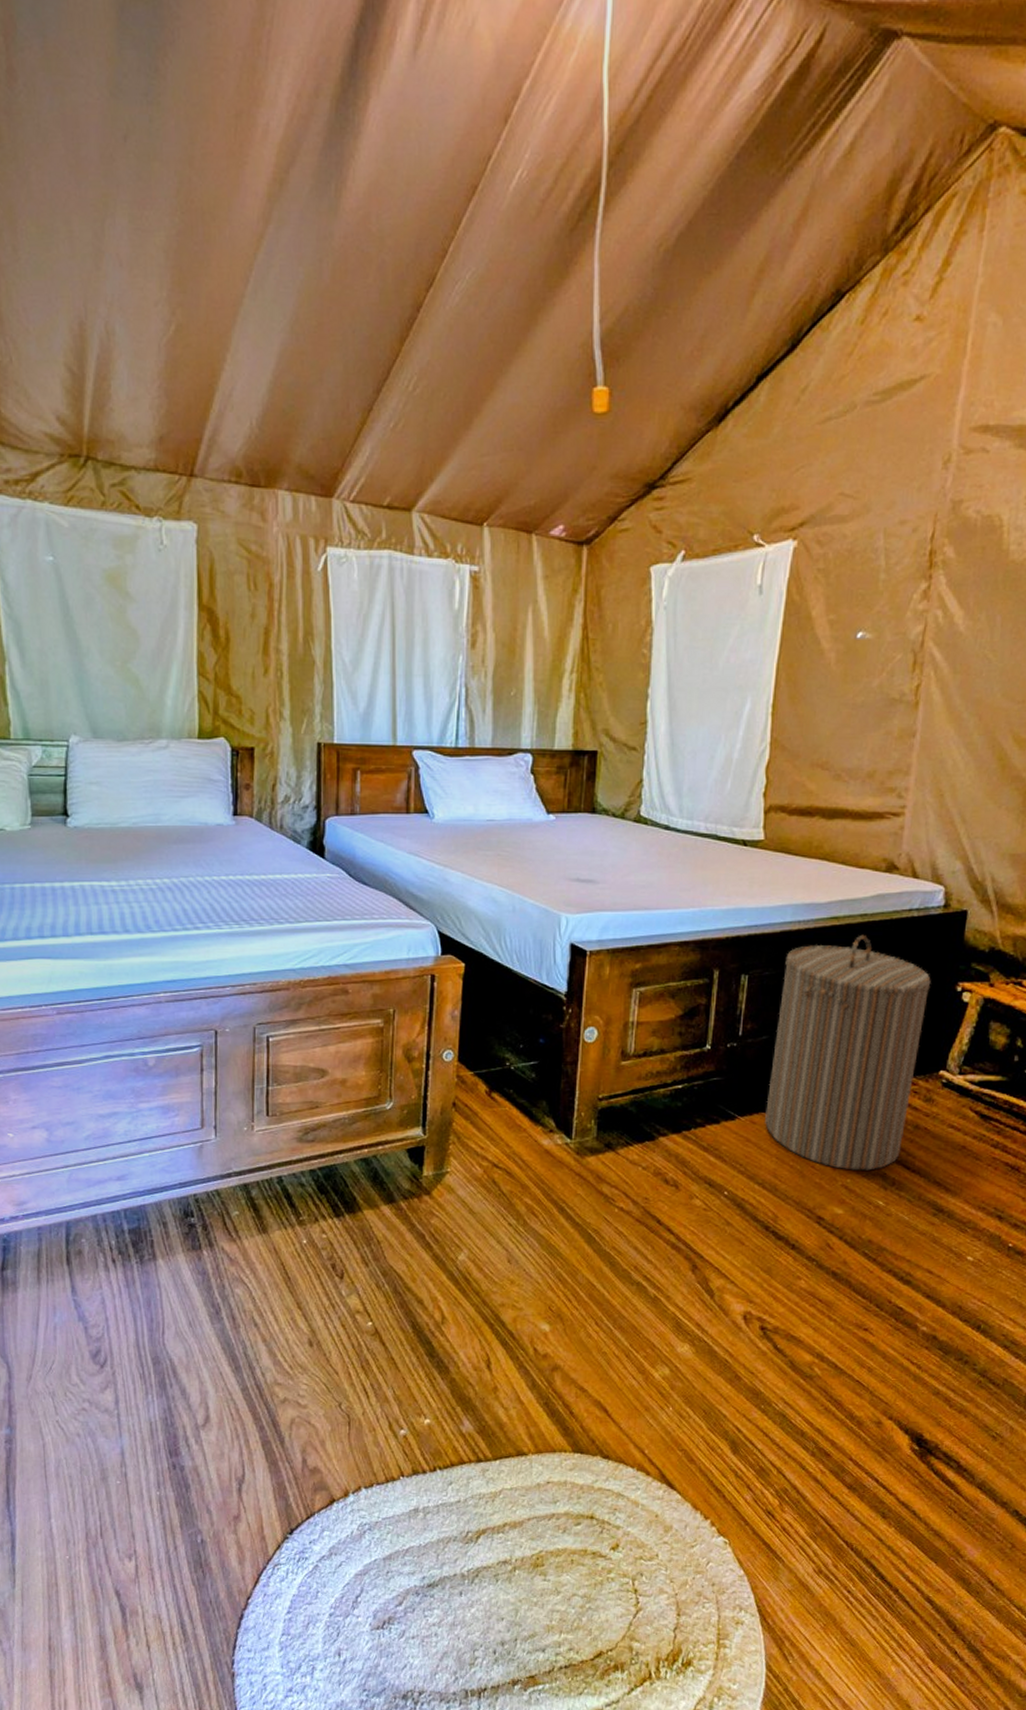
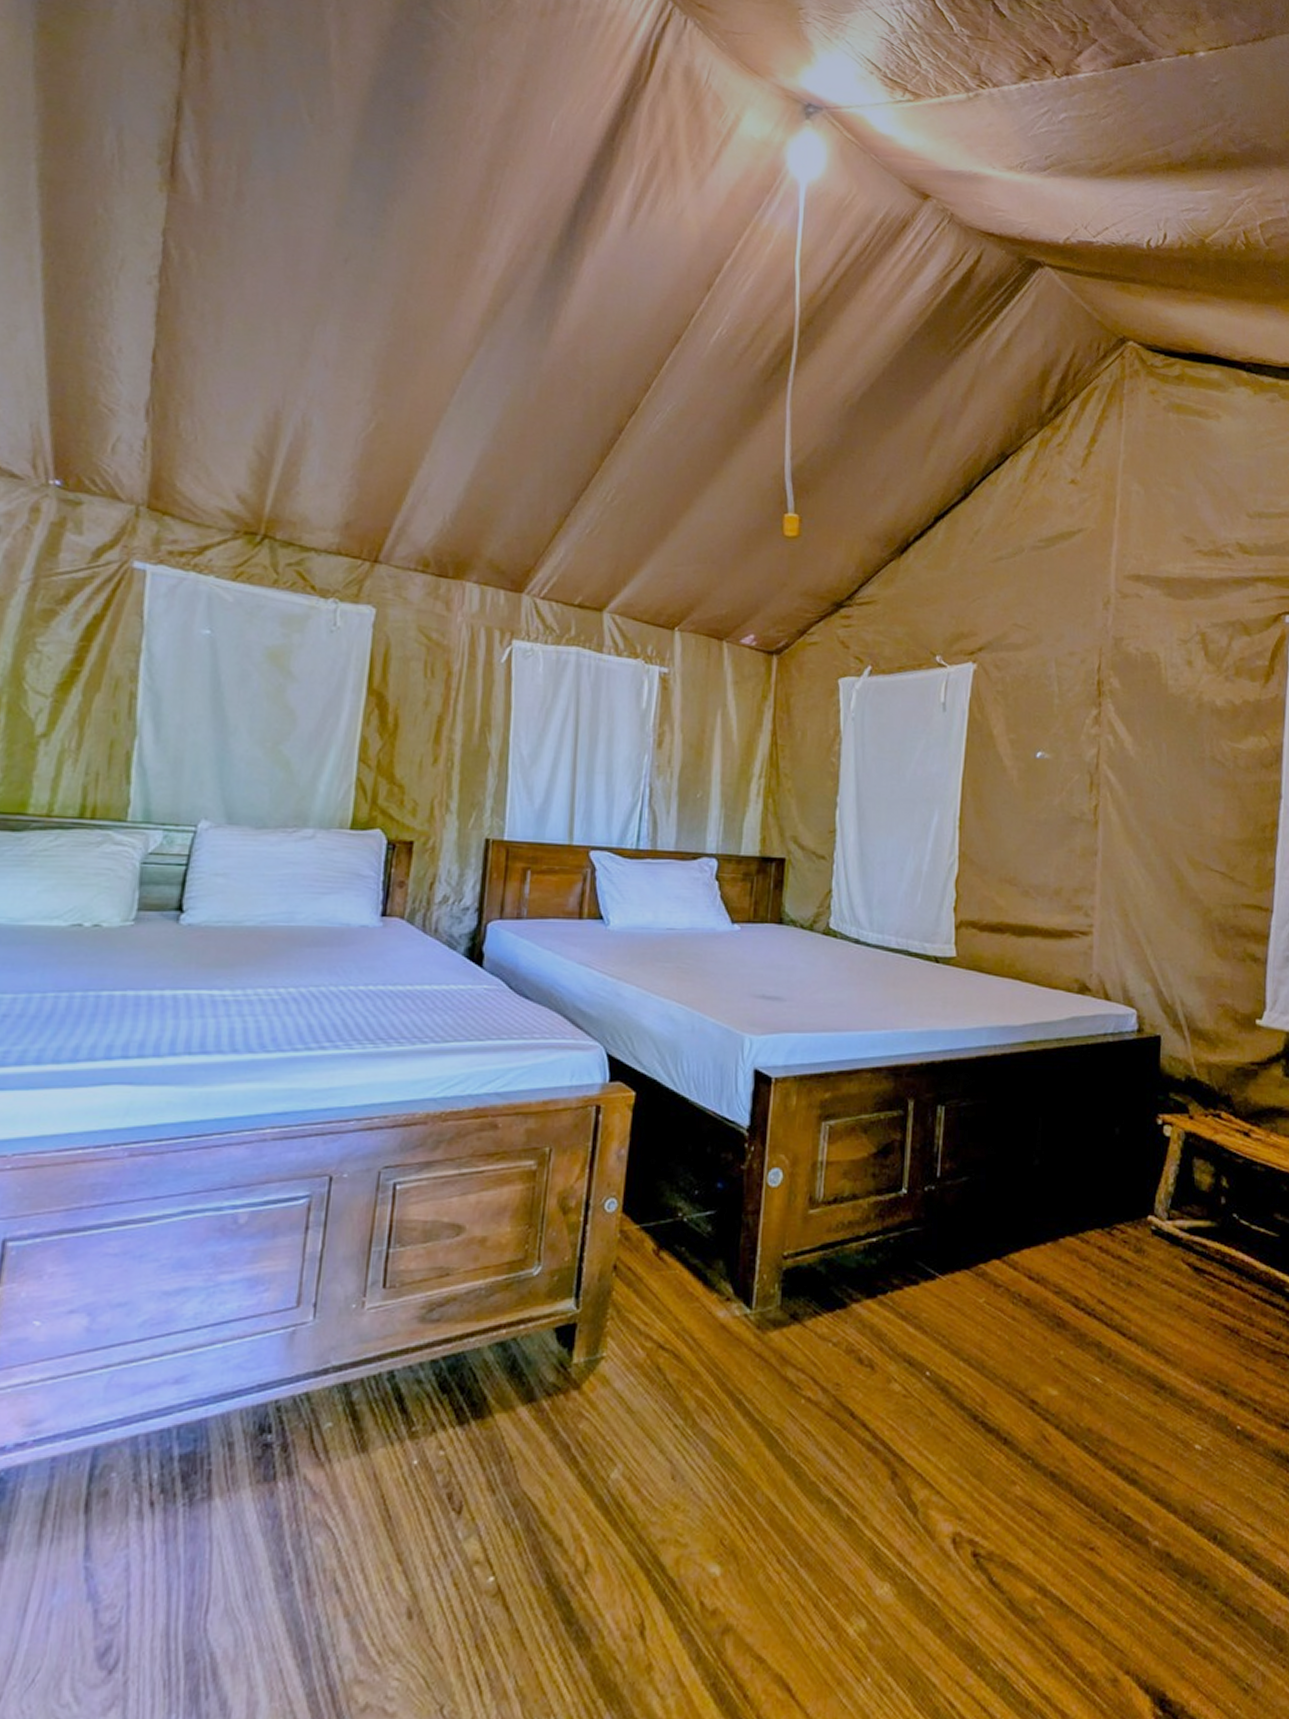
laundry hamper: present [765,934,931,1171] -> none [968,1061,1131,1340]

